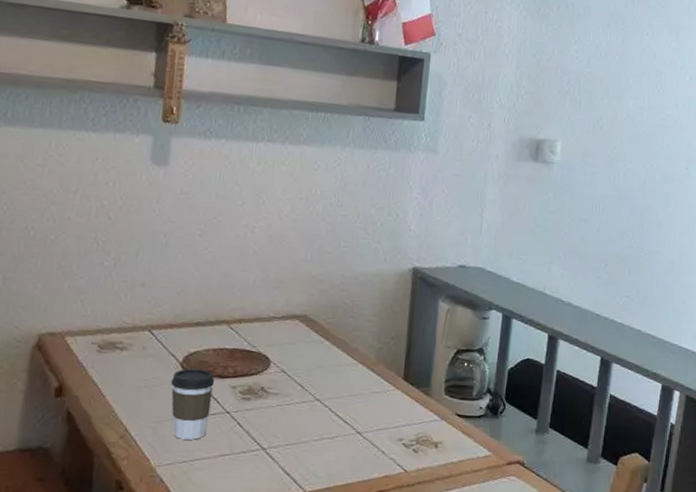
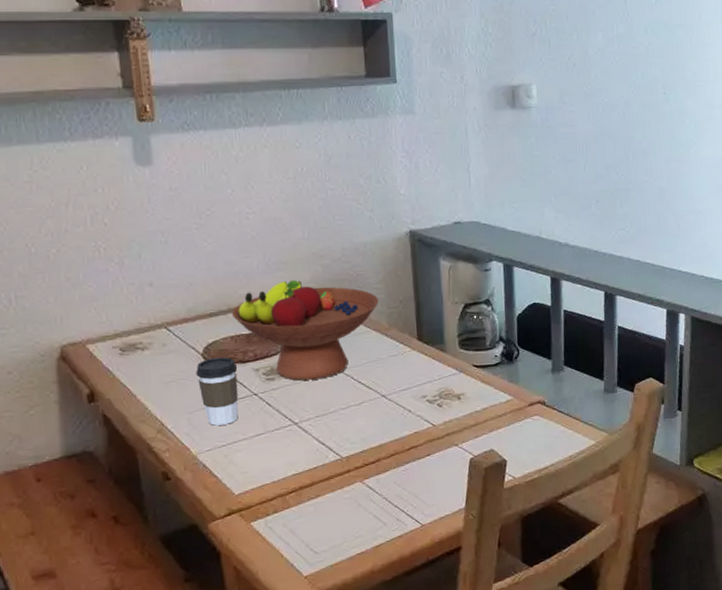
fruit bowl: none [218,300,371,406] -> present [231,279,379,381]

